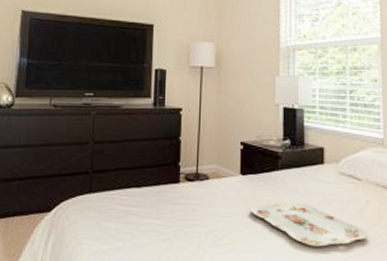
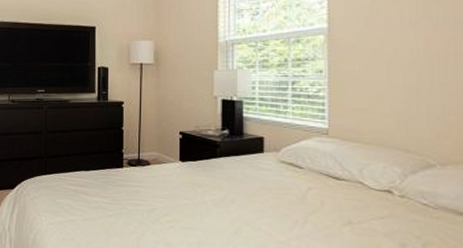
serving tray: present [251,202,367,247] -> none [190,186,308,229]

